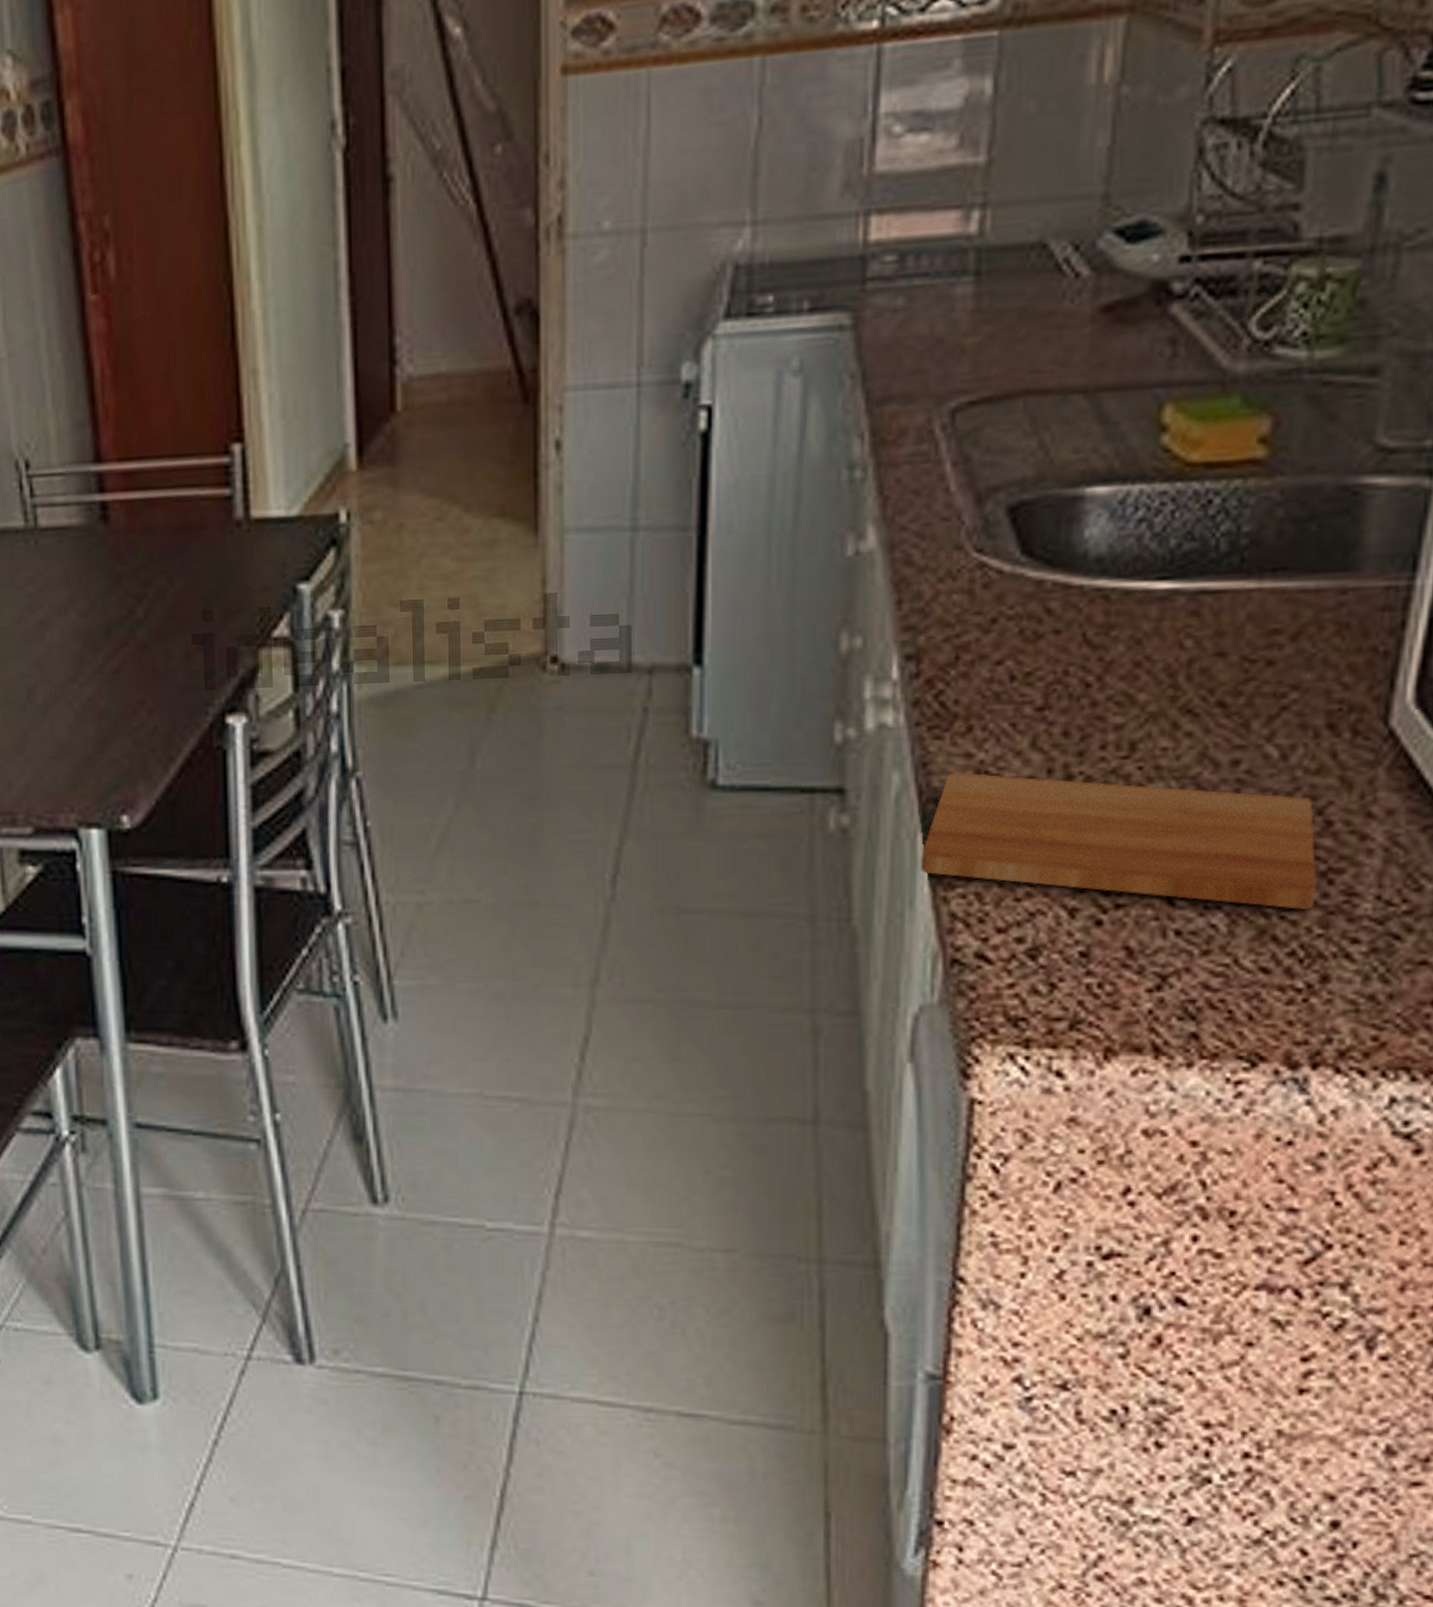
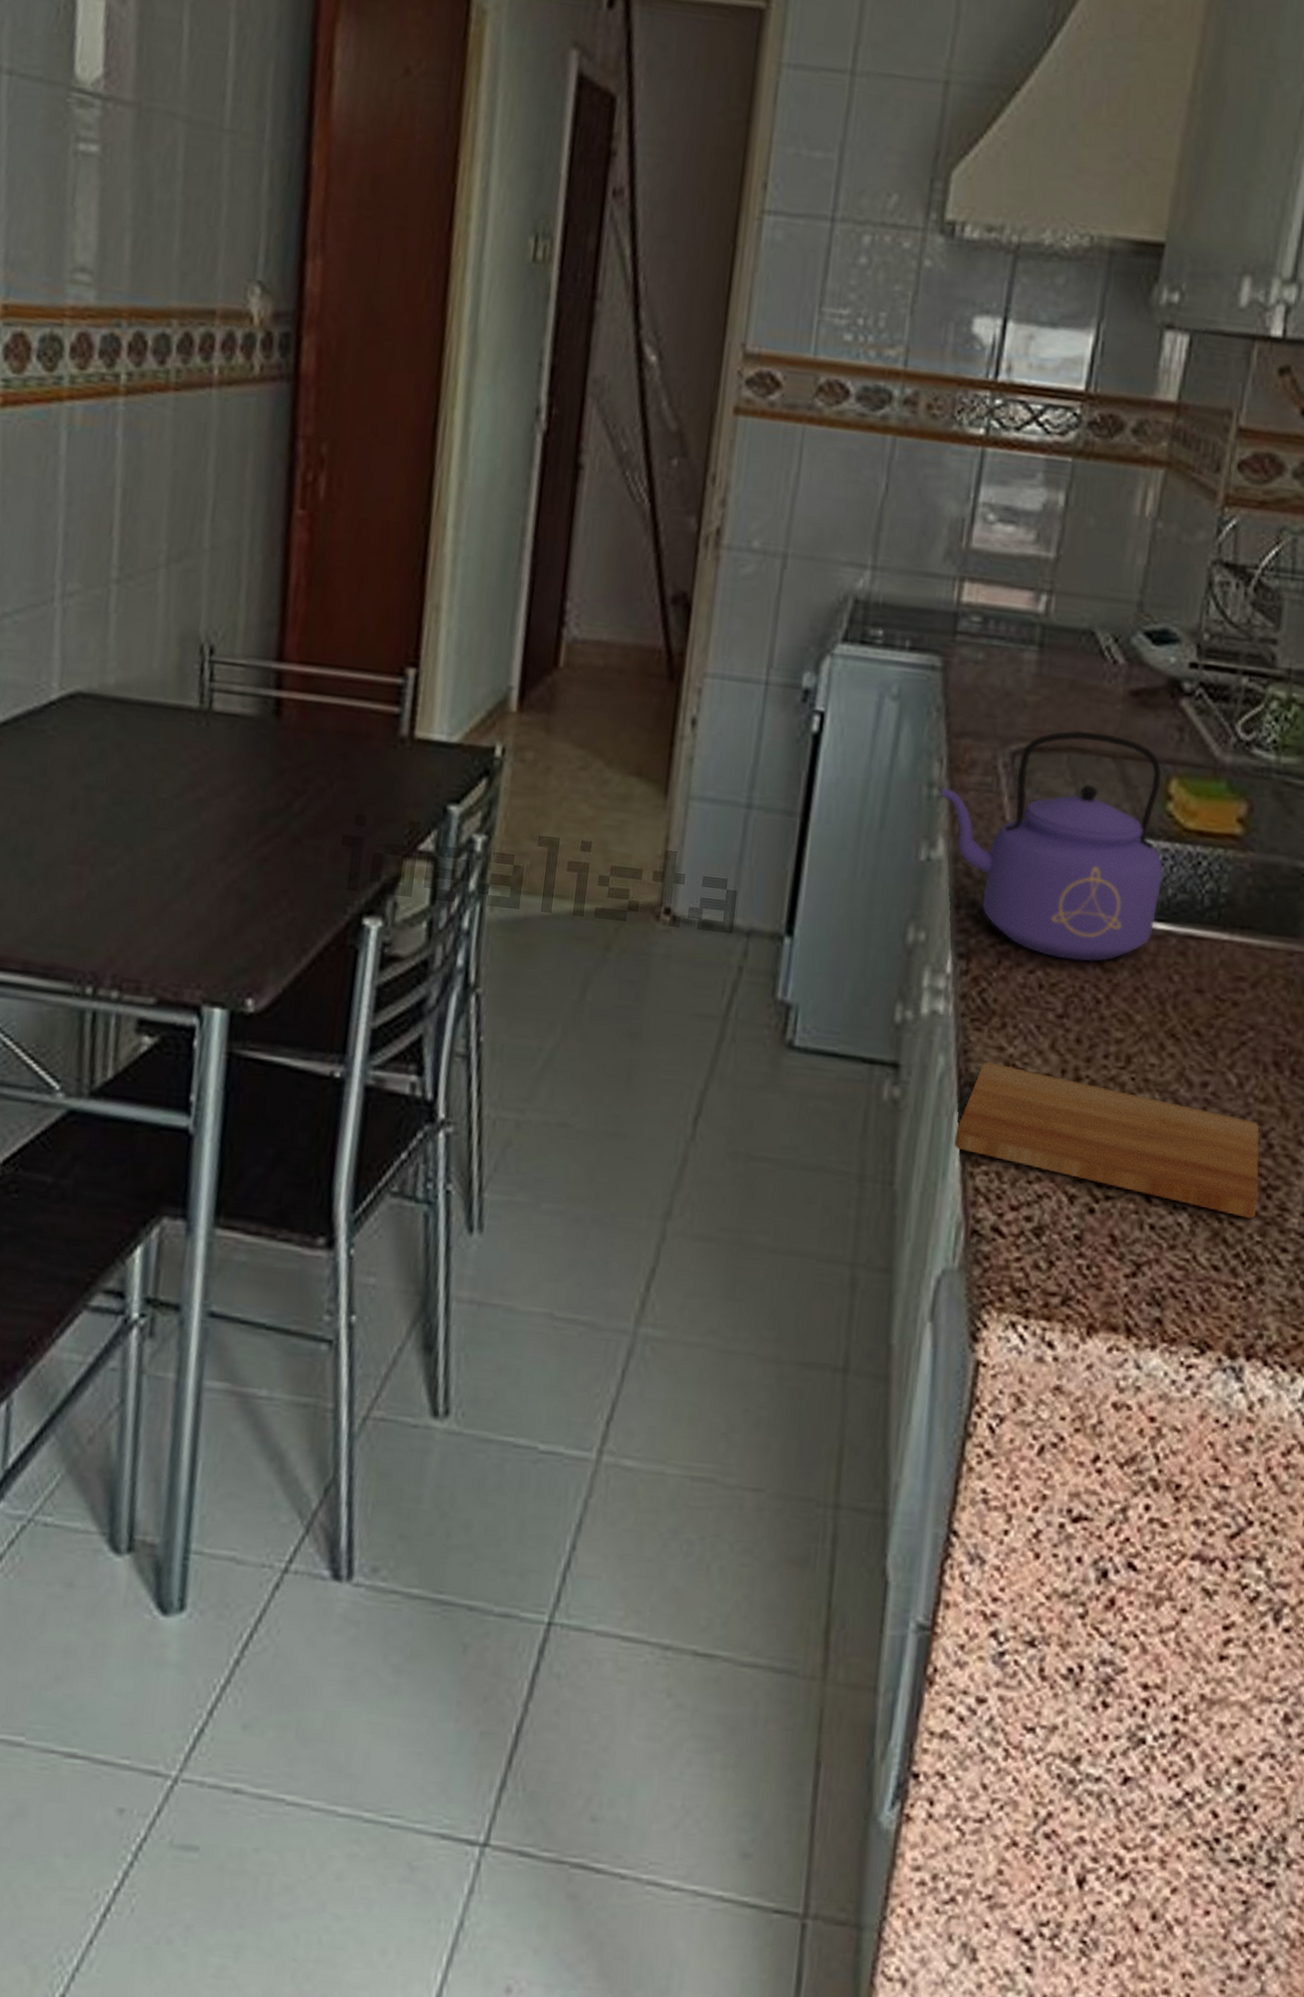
kettle: none [864,365,1164,643] -> present [940,730,1165,962]

